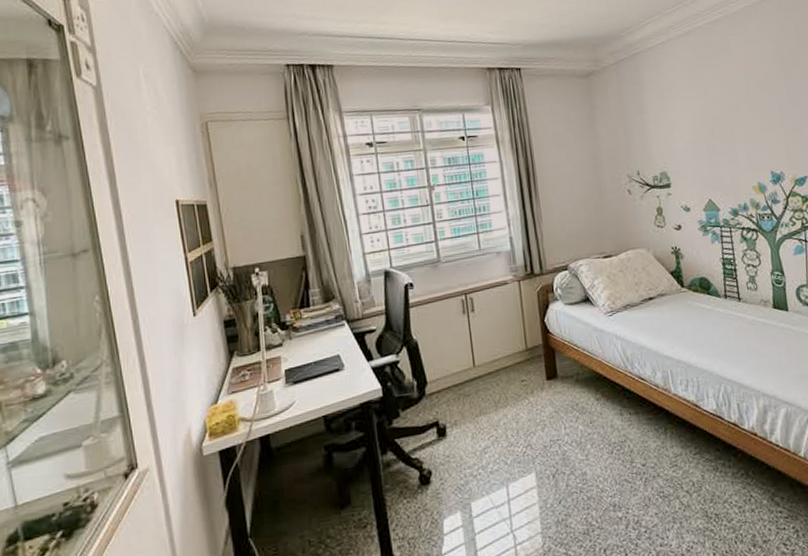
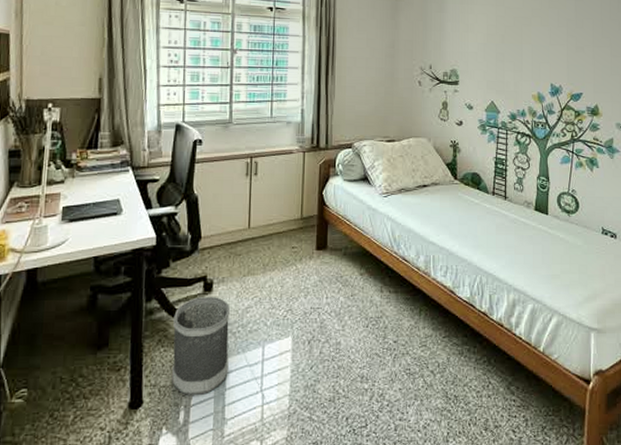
wastebasket: none [411,440,476,545] -> present [172,296,230,395]

